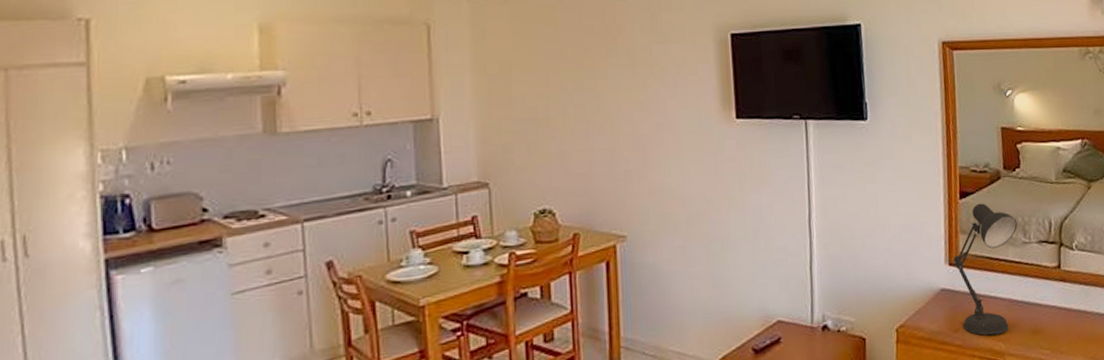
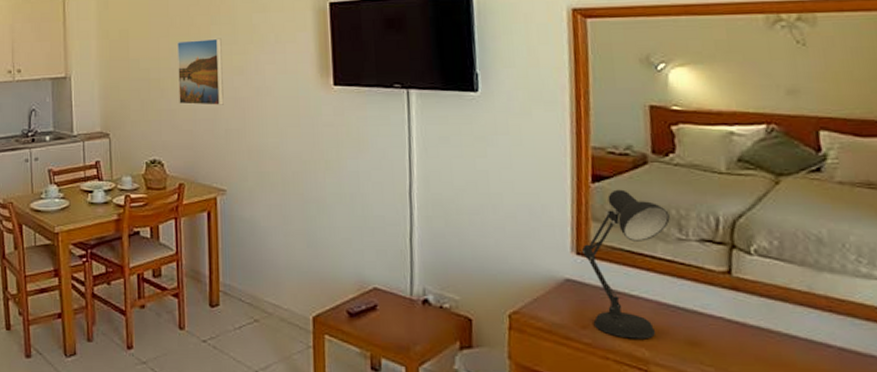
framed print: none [569,71,623,146] -> present [177,38,224,106]

